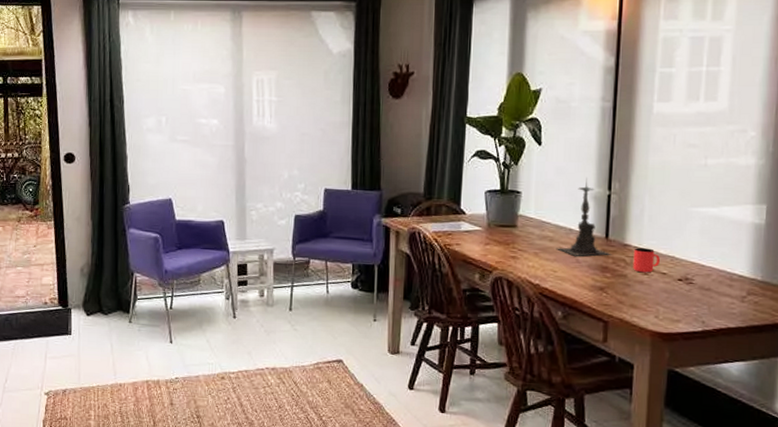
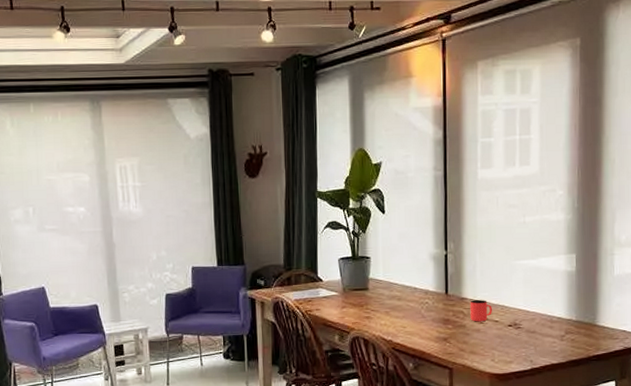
candle holder: present [556,178,611,257] -> none [404,240,451,312]

